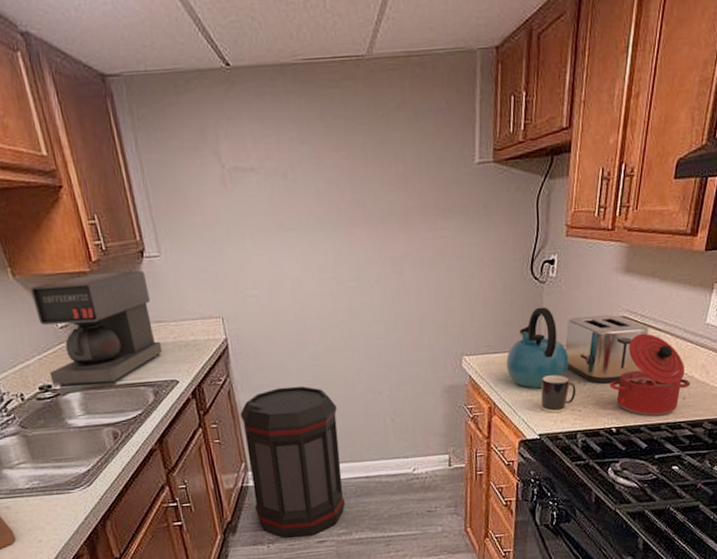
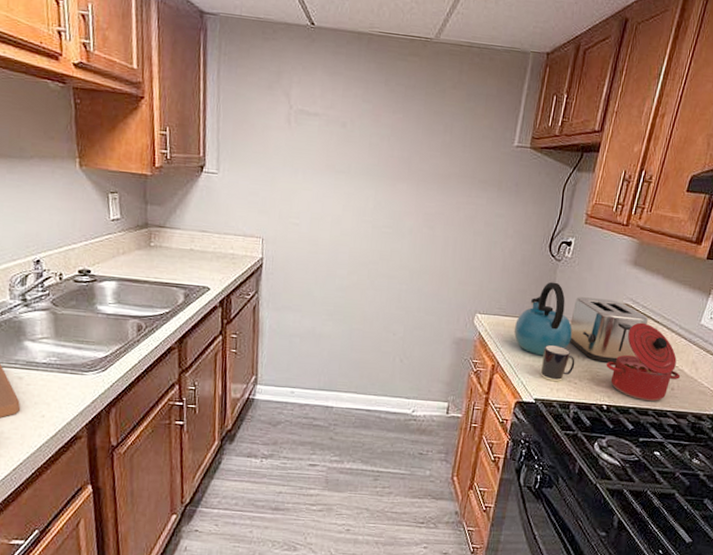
coffee maker: present [31,271,163,387] -> none [91,177,202,280]
trash can: present [240,385,346,538] -> none [256,311,352,458]

